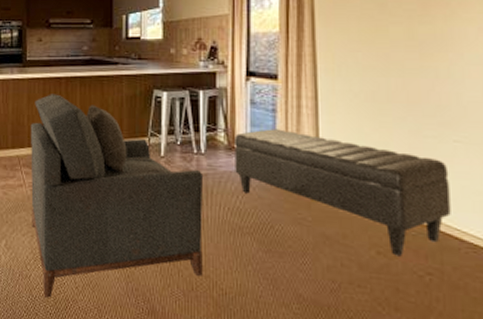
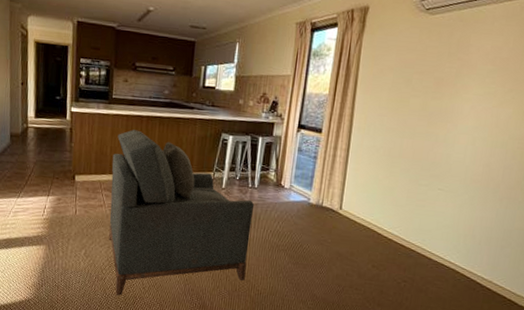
ottoman: present [233,129,451,257] -> none [279,171,431,269]

